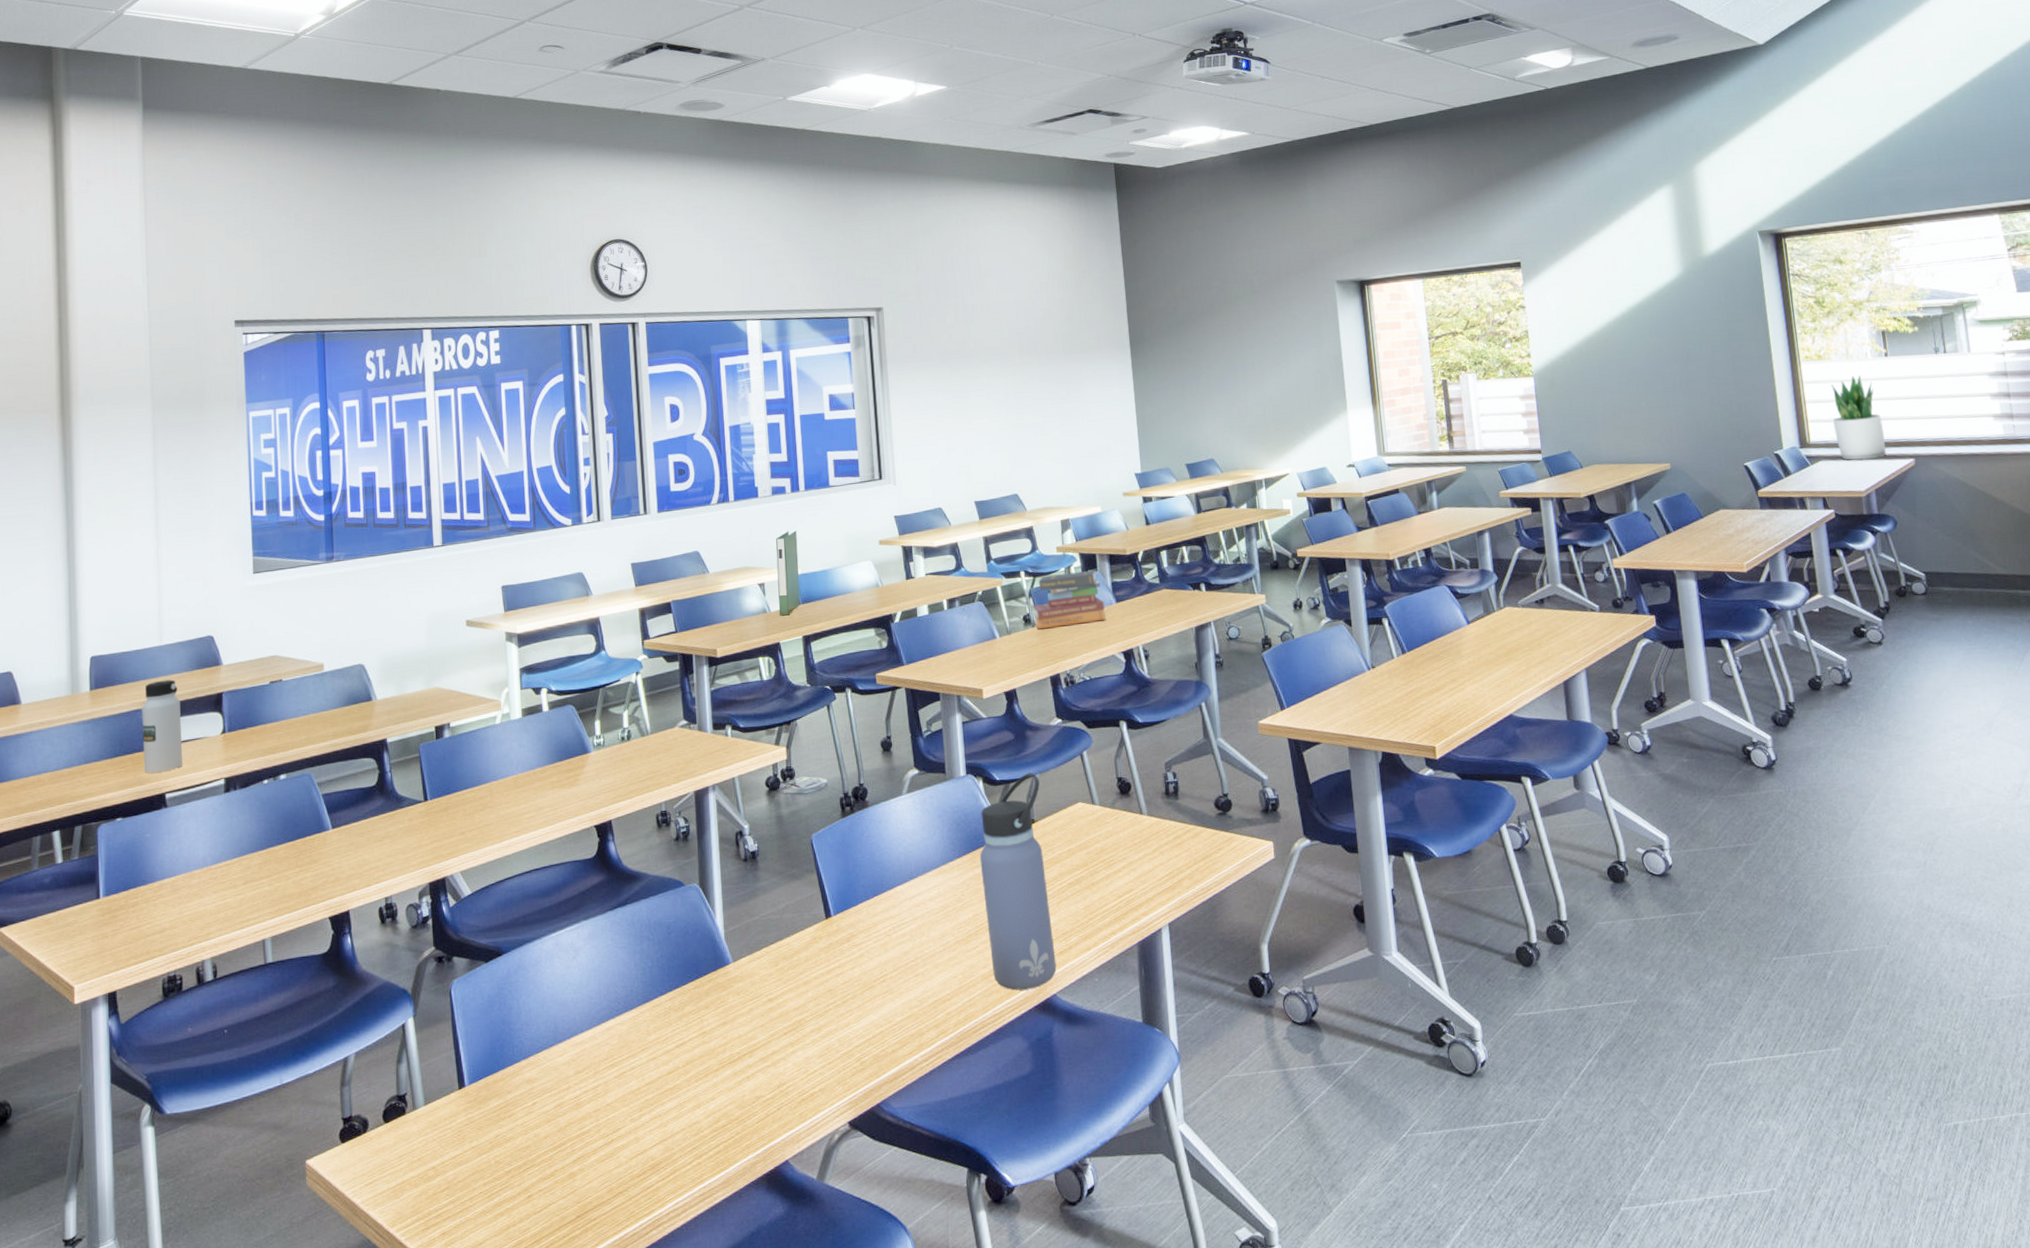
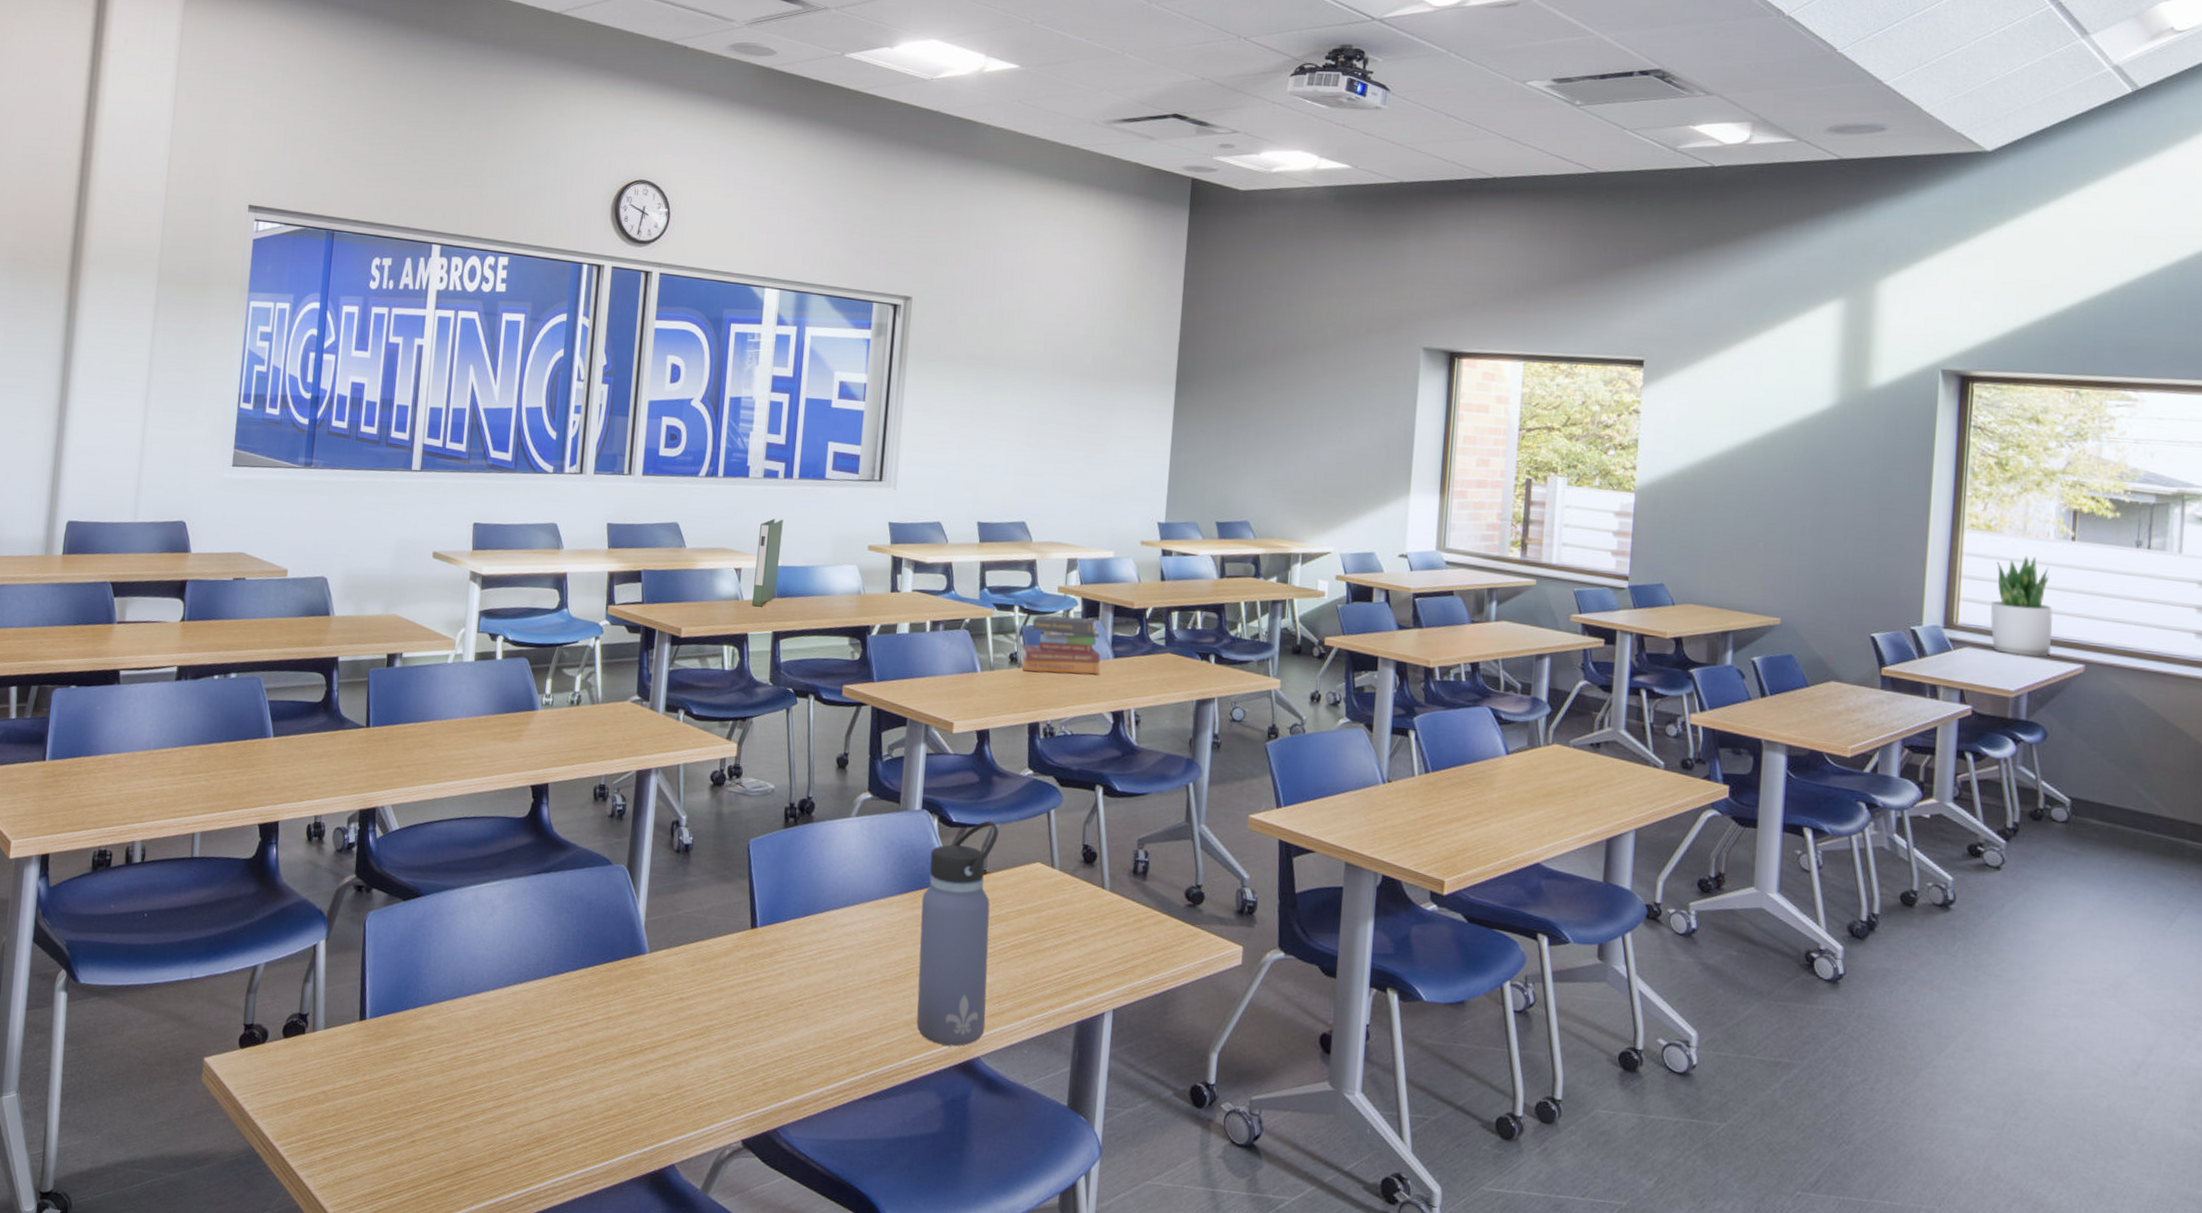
water bottle: present [142,679,182,774] -> none [102,557,146,649]

